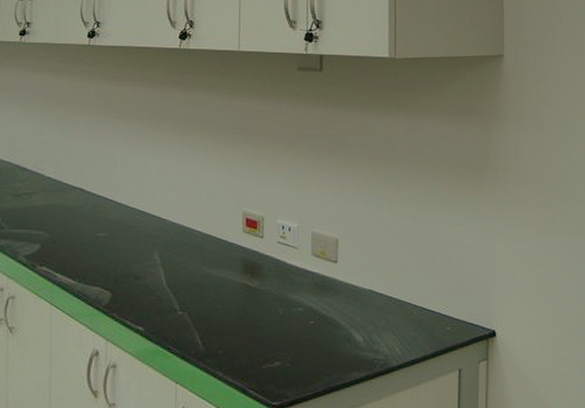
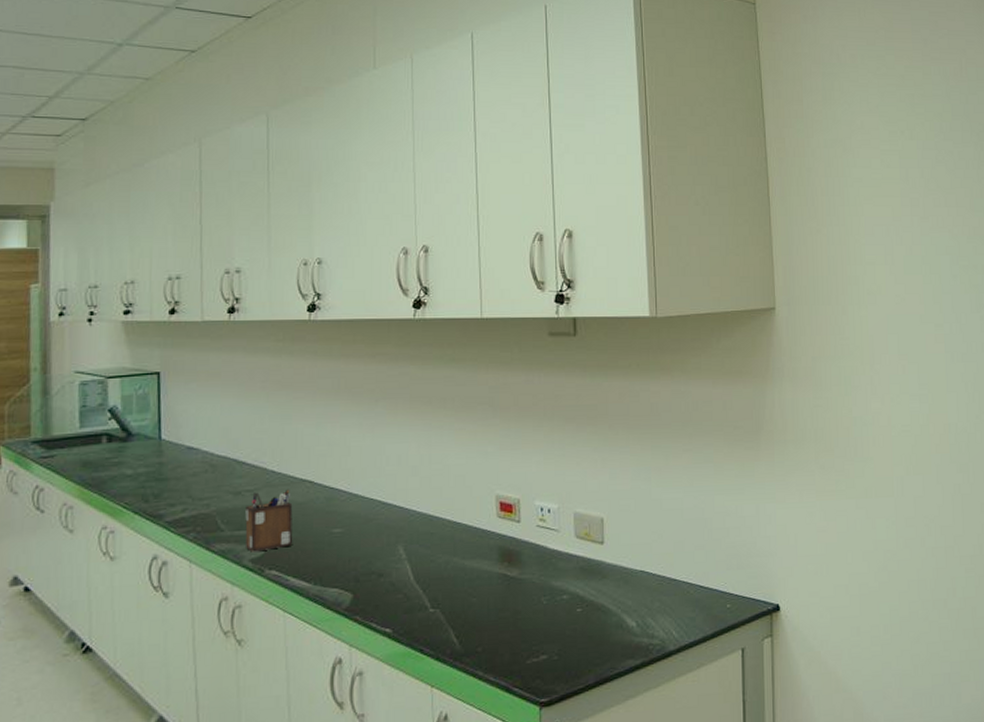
desk organizer: none [22,194,65,249] -> present [245,488,293,552]

